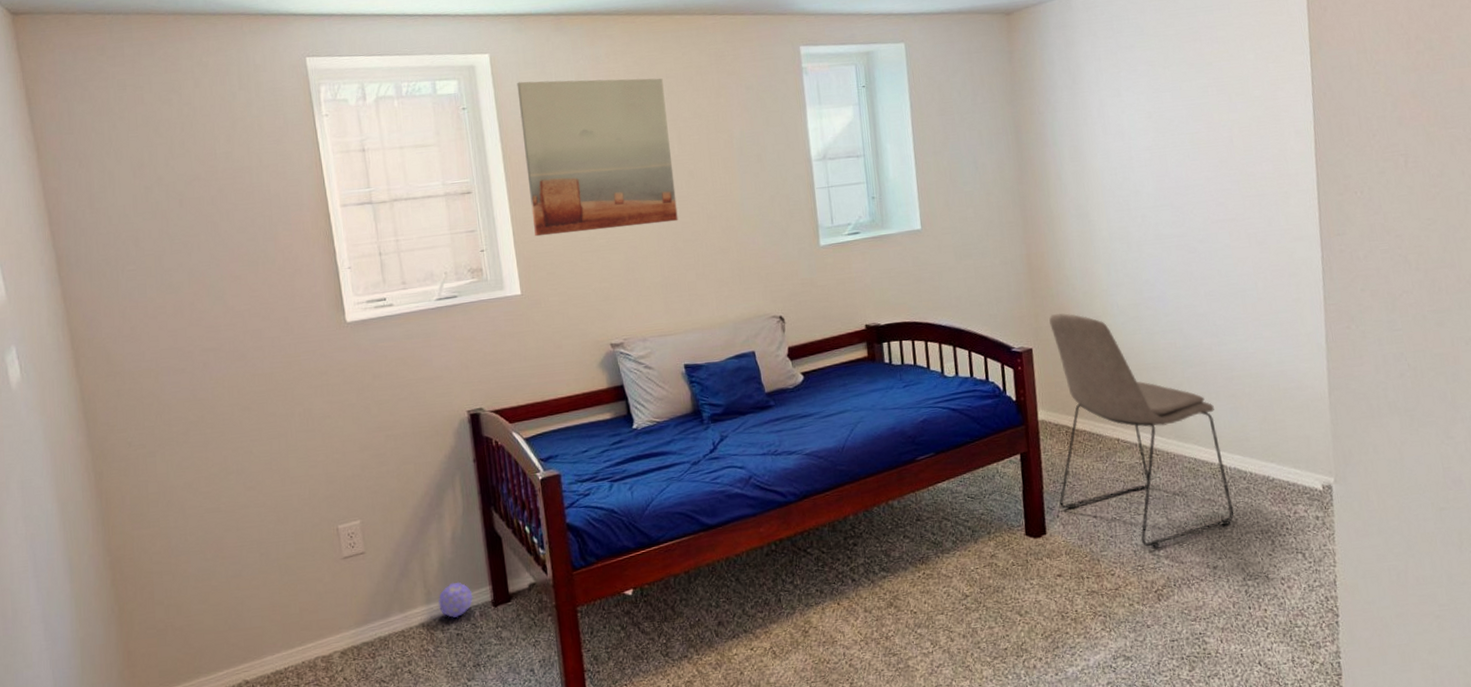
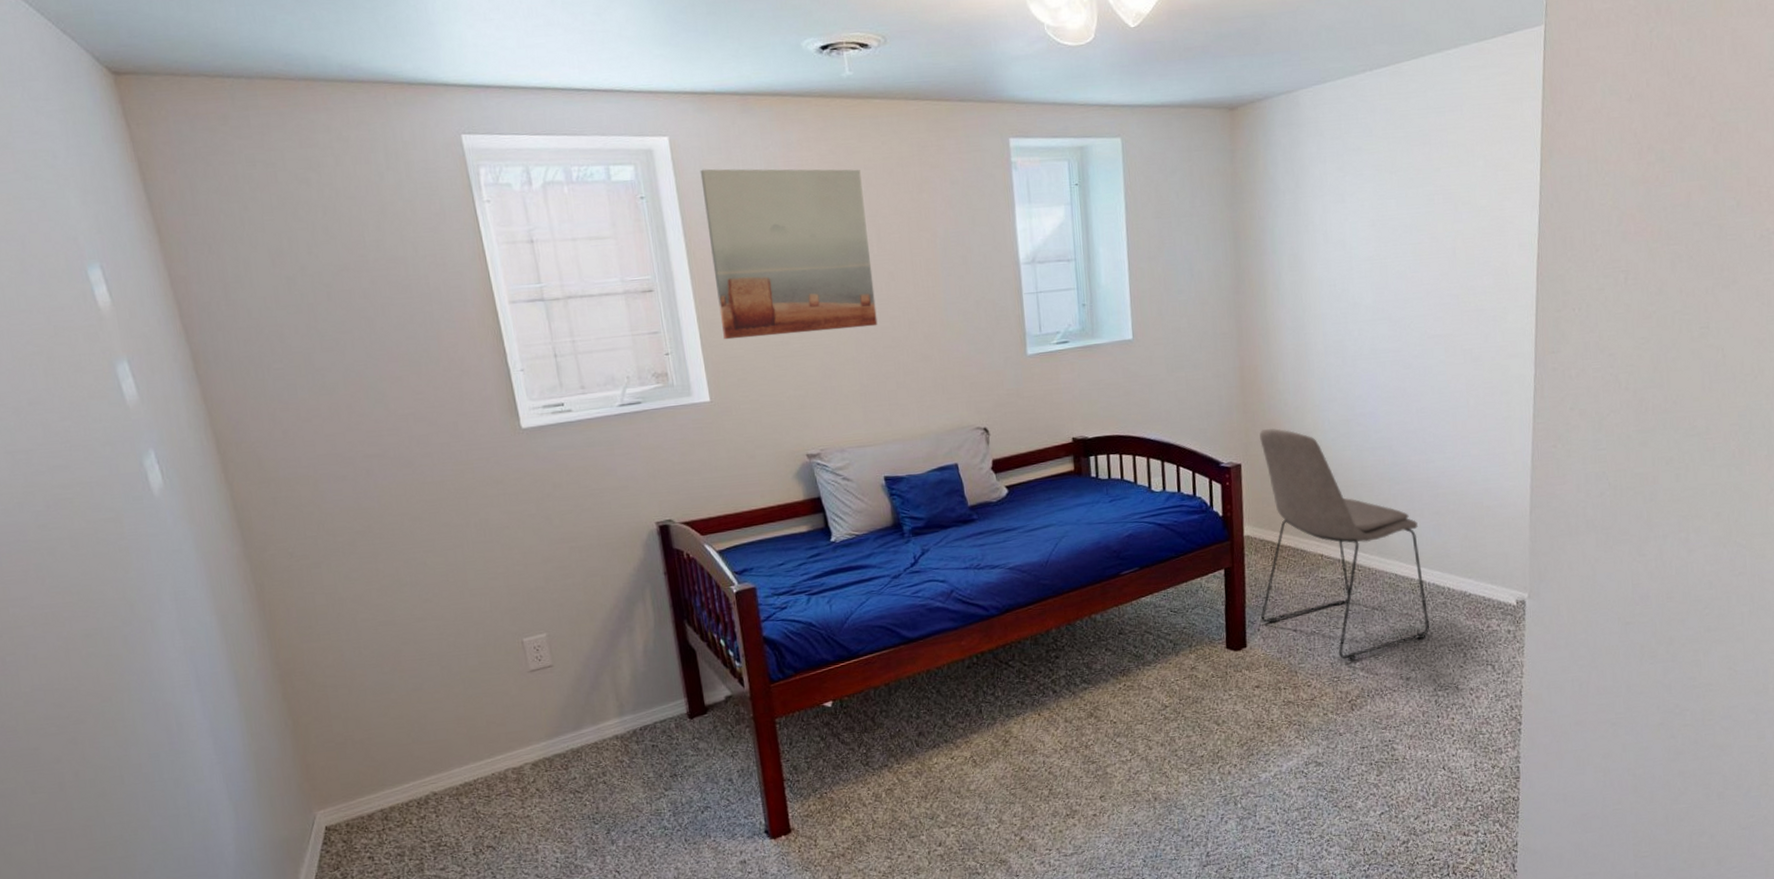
ball: present [438,581,473,618] -> none [631,694,668,730]

